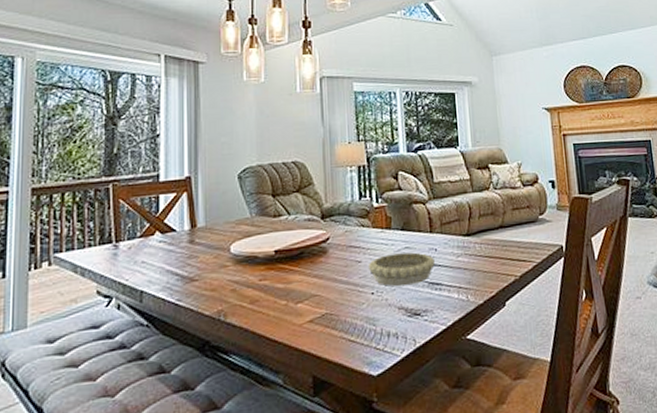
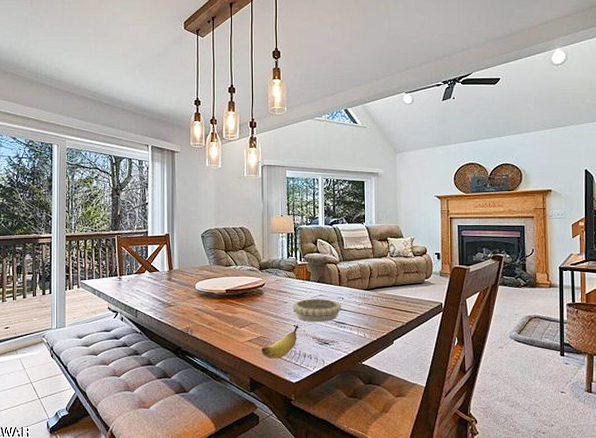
banana: none [327,292,379,345] -> present [261,325,299,359]

